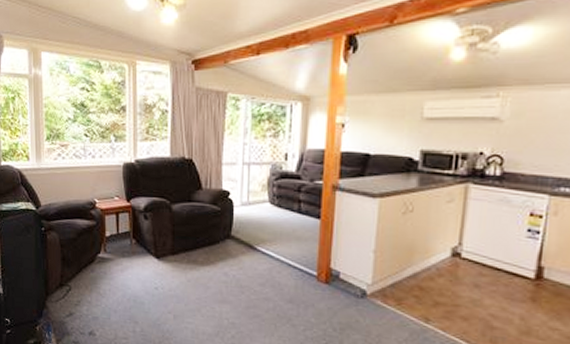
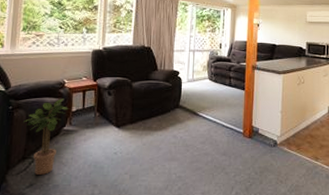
potted plant: none [57,221,102,305] -> present [23,98,68,175]

